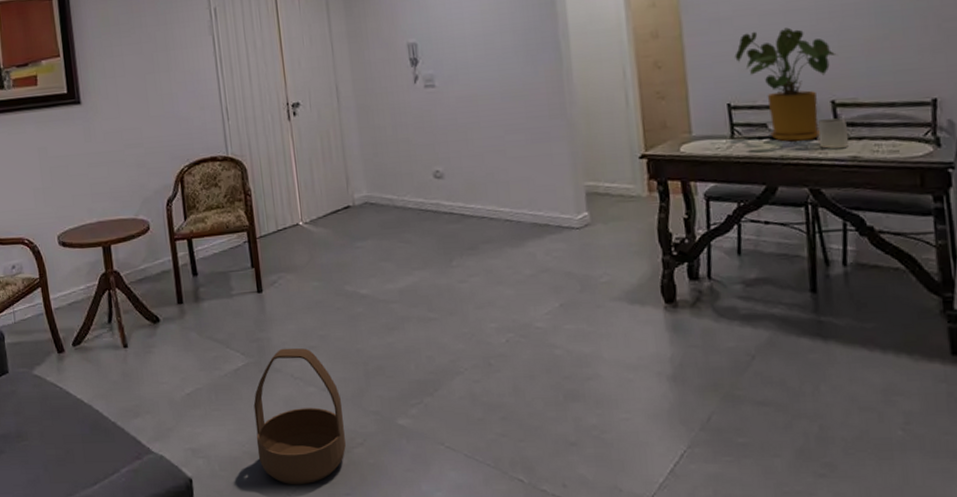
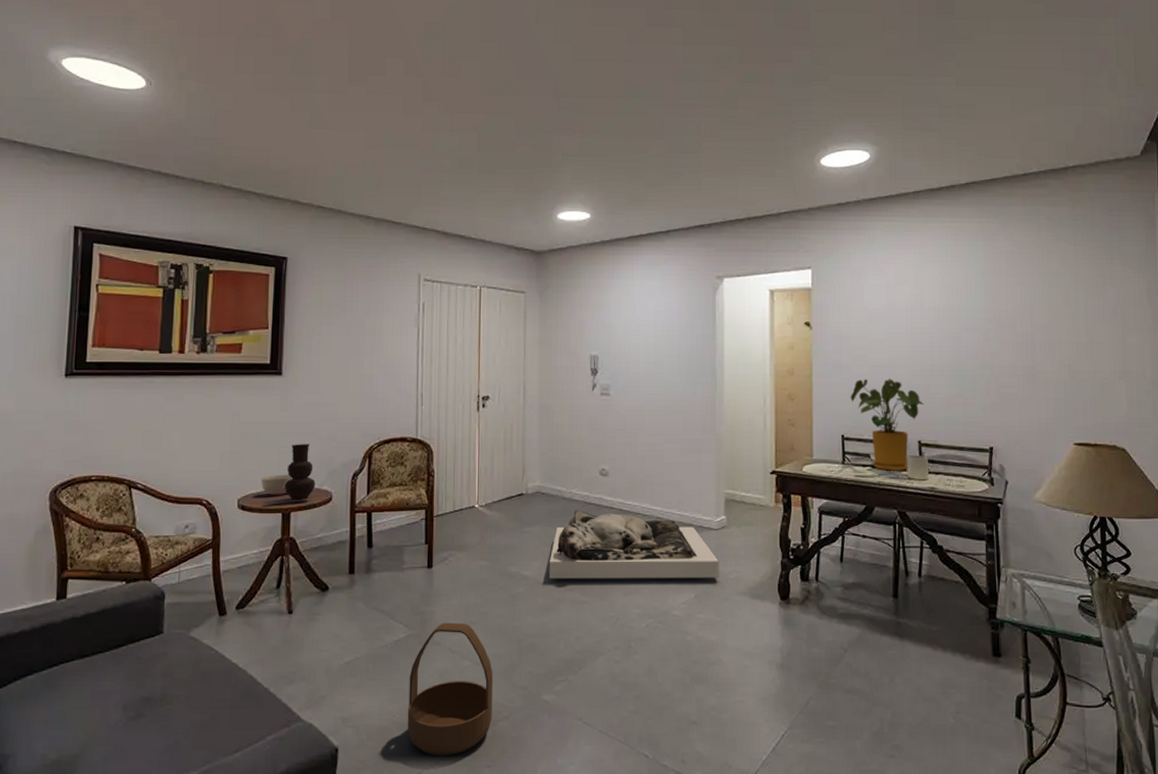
bowl: none [76,206,107,230] -> present [261,474,292,496]
vase: none [99,173,131,234] -> present [283,444,315,501]
dog bed: none [387,218,587,296] -> present [549,509,719,579]

